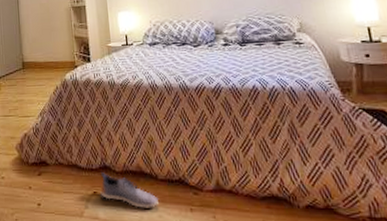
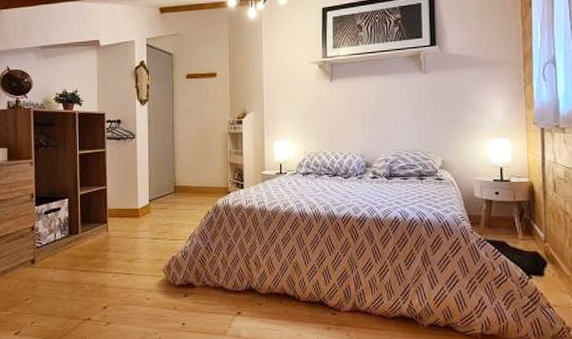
shoe: present [100,172,158,210] -> none [244,294,299,328]

